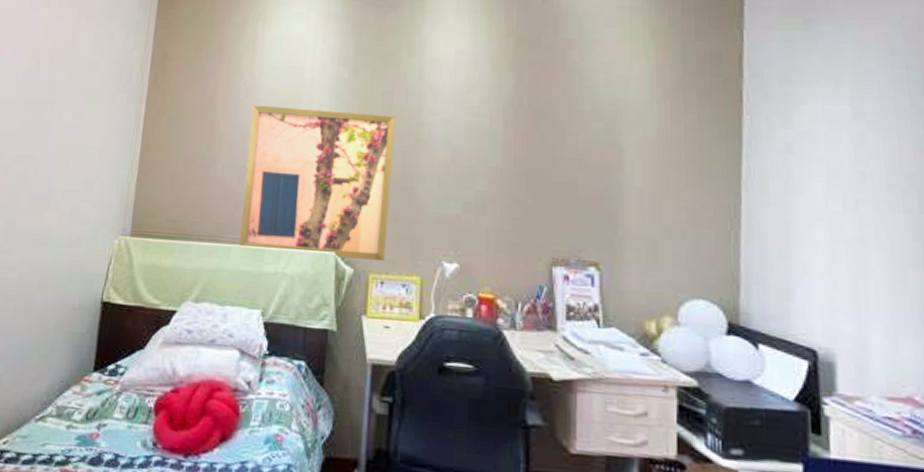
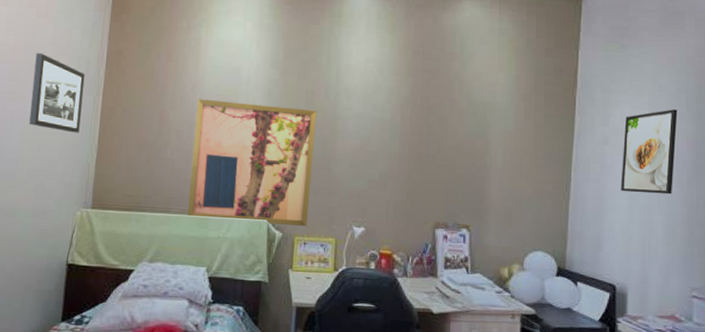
picture frame: none [66,57,128,148] -> present [29,52,86,133]
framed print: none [815,104,897,223] -> present [621,109,678,195]

